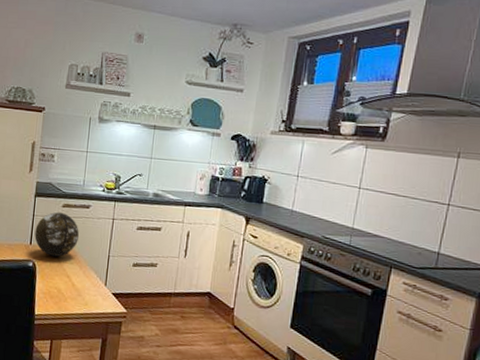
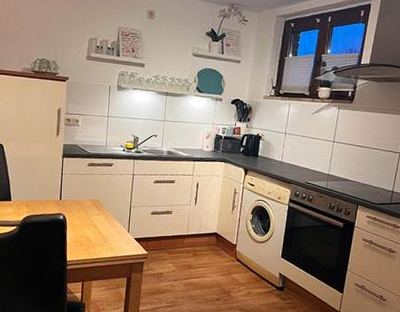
decorative orb: present [34,211,79,257] -> none [64,170,104,210]

